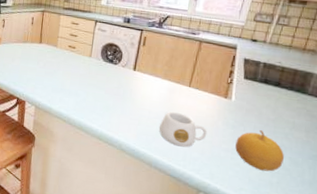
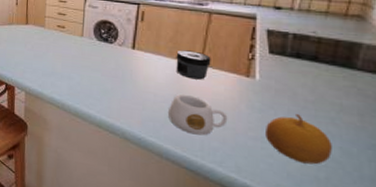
jar: none [169,73,198,100] -> present [176,50,211,80]

